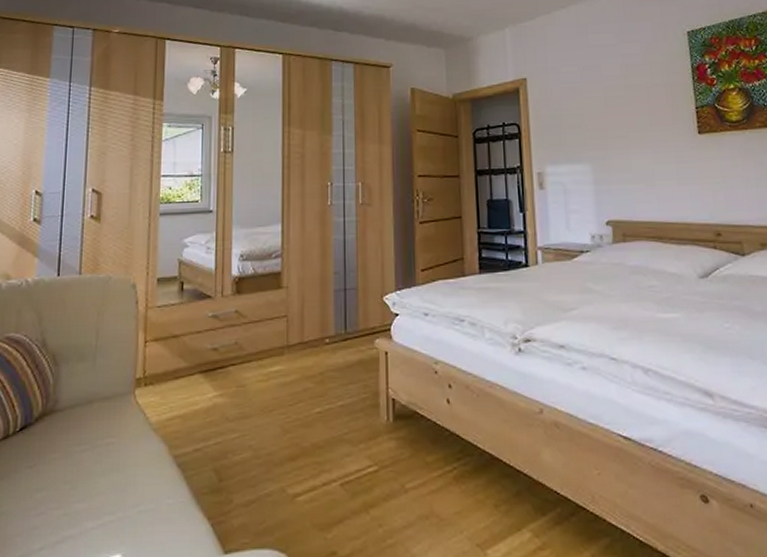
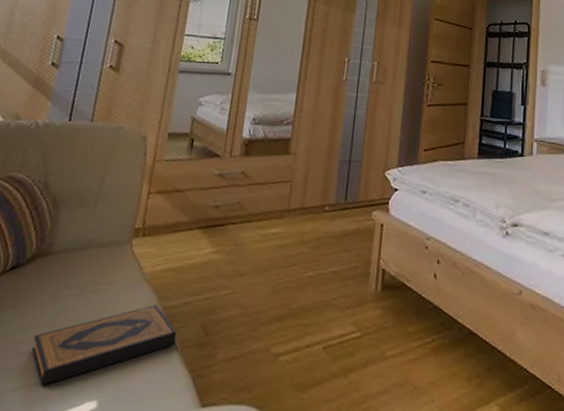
hardback book: none [50,454,191,544] -> present [31,305,177,386]

